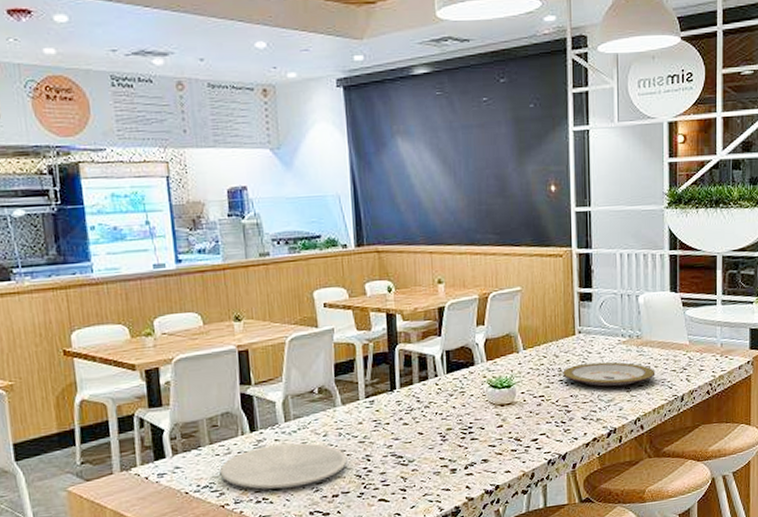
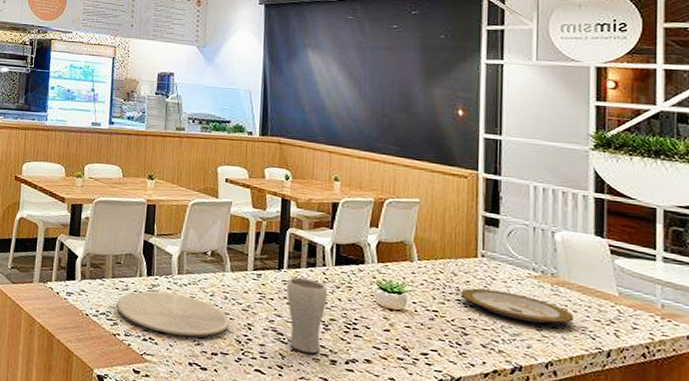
drinking glass: none [401,393,443,470] -> present [286,277,328,354]

